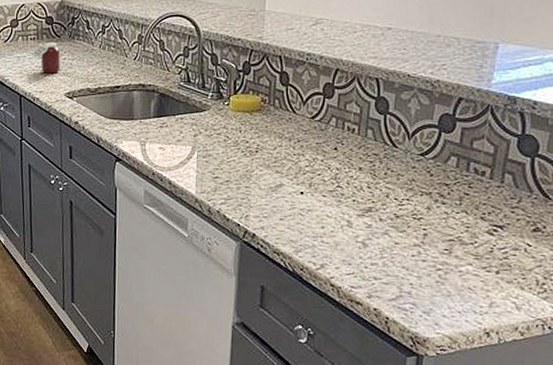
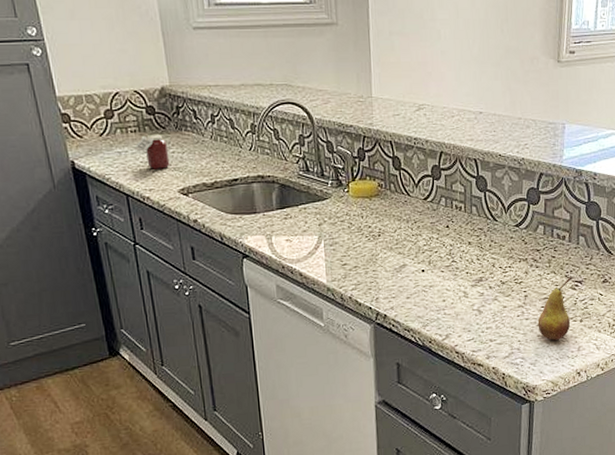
fruit: none [437,219,491,291] -> present [537,277,573,341]

